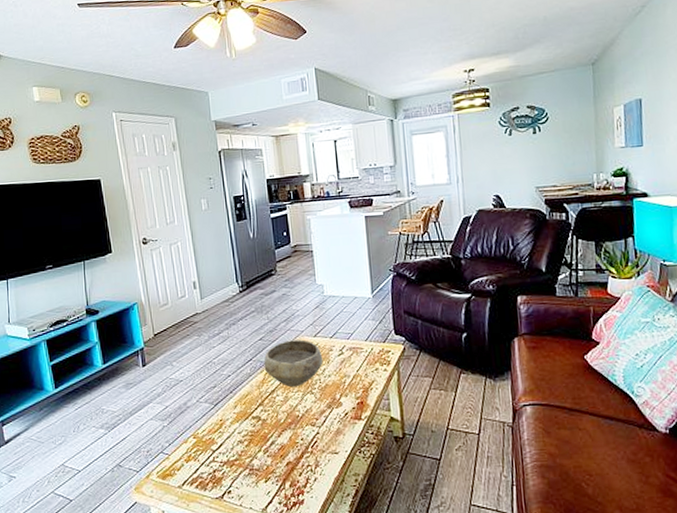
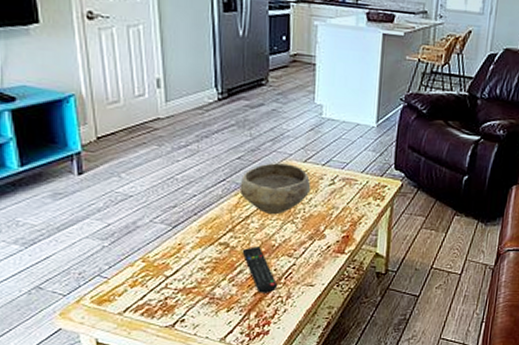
remote control: none [272,418,306,463] -> present [242,246,278,293]

